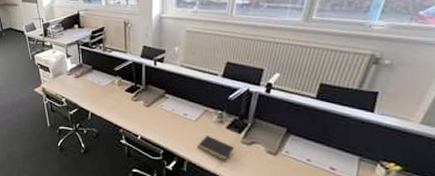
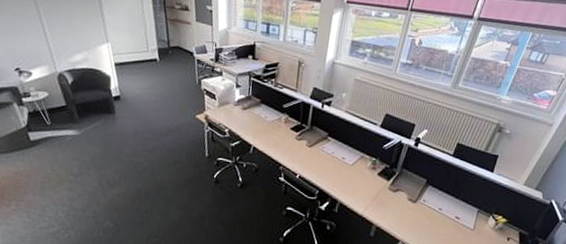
notepad: present [196,135,235,161] -> none [349,179,383,205]

